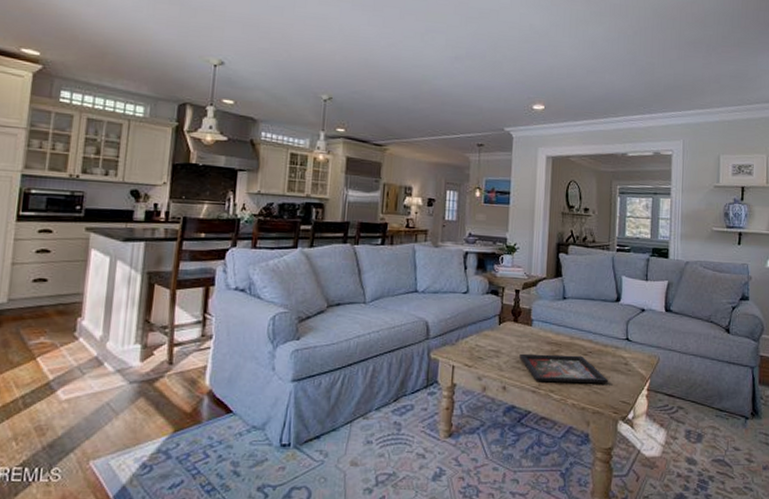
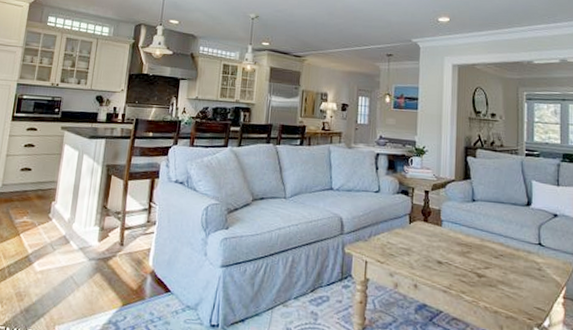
decorative tray: present [519,353,608,384] -> none [430,252,521,288]

